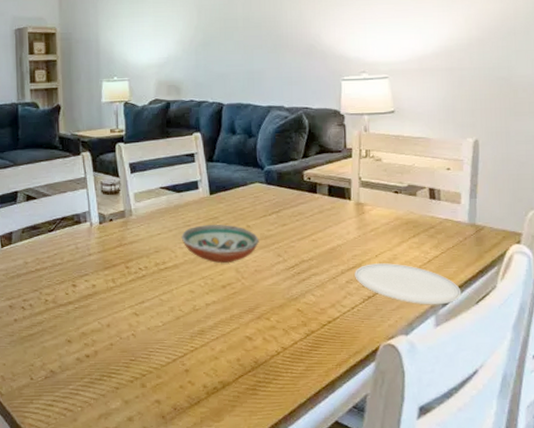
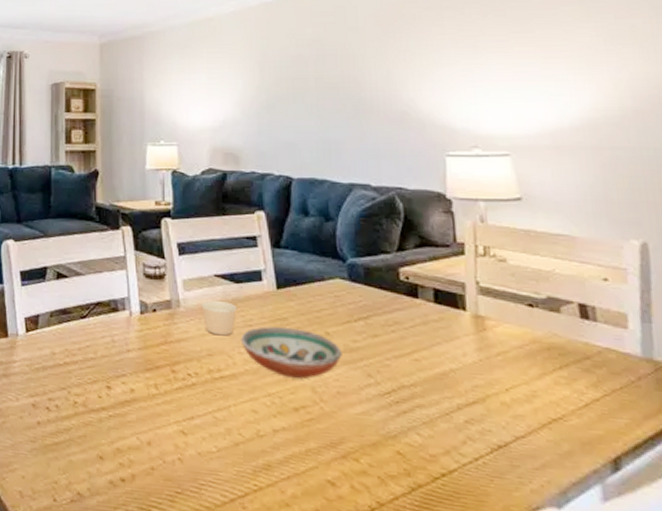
candle: none [149,207,179,236] -> present [201,300,238,336]
plate: present [355,263,462,305] -> none [476,400,640,471]

